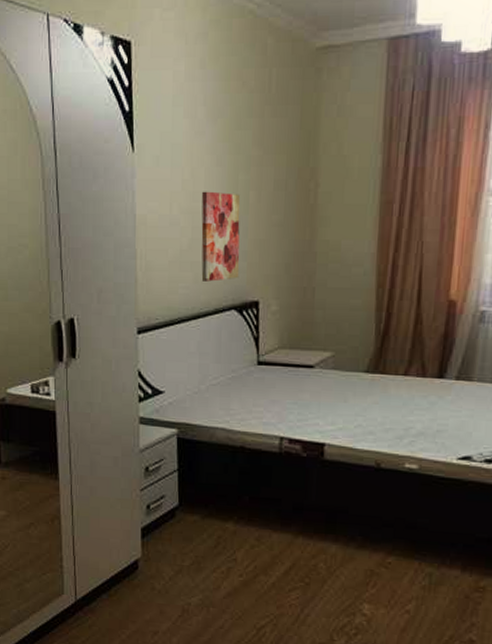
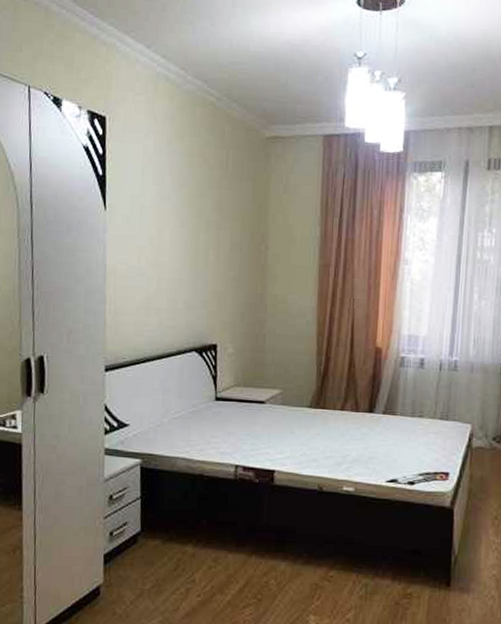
wall art: present [201,191,241,282] -> none [165,247,201,326]

